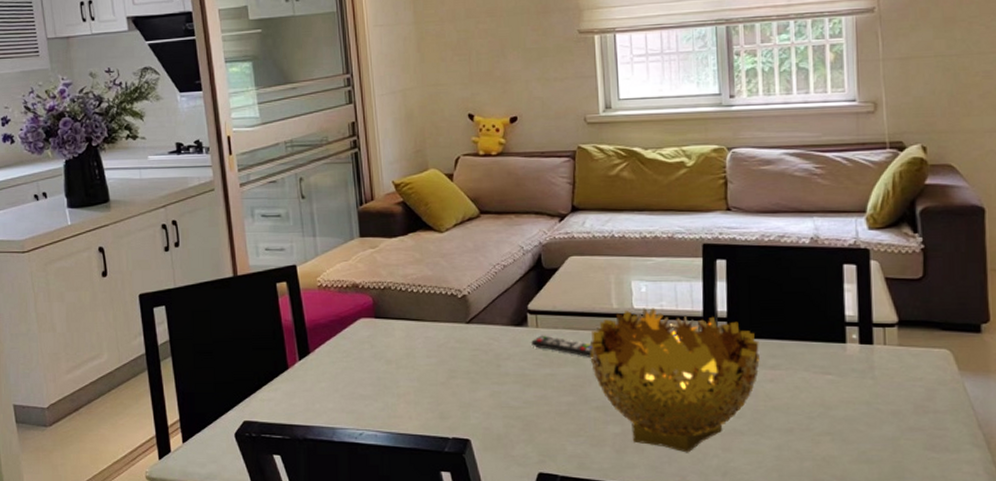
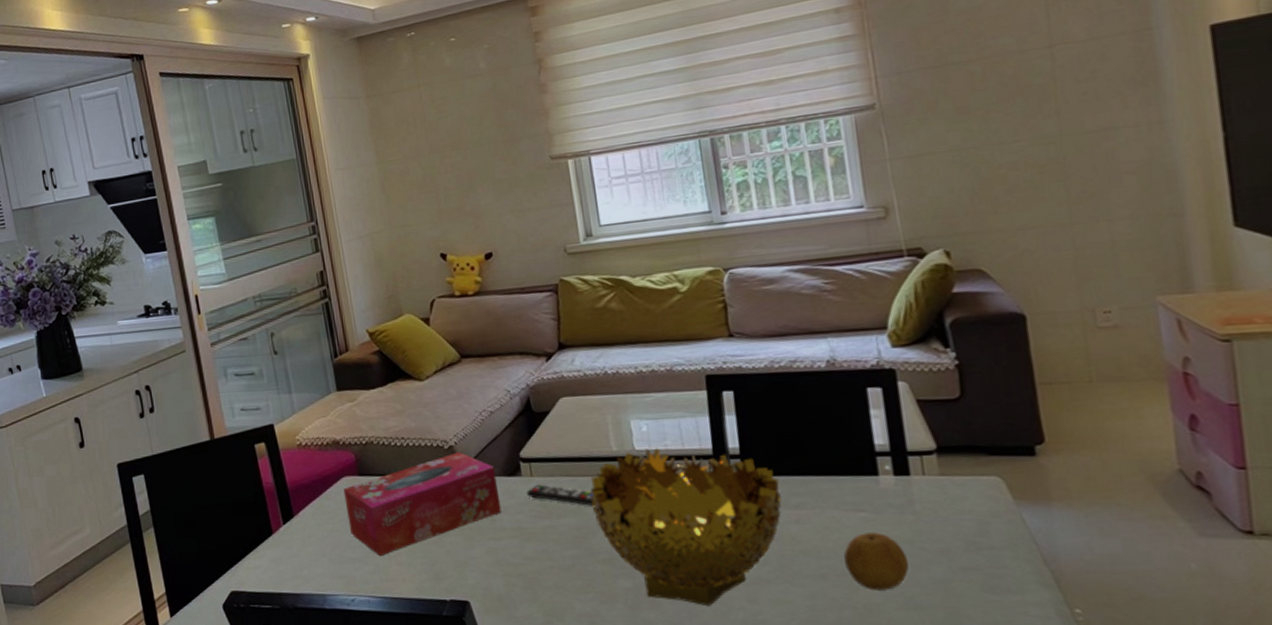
tissue box: none [359,301,507,395] -> present [343,452,502,557]
fruit: none [810,393,865,445] -> present [844,532,909,591]

